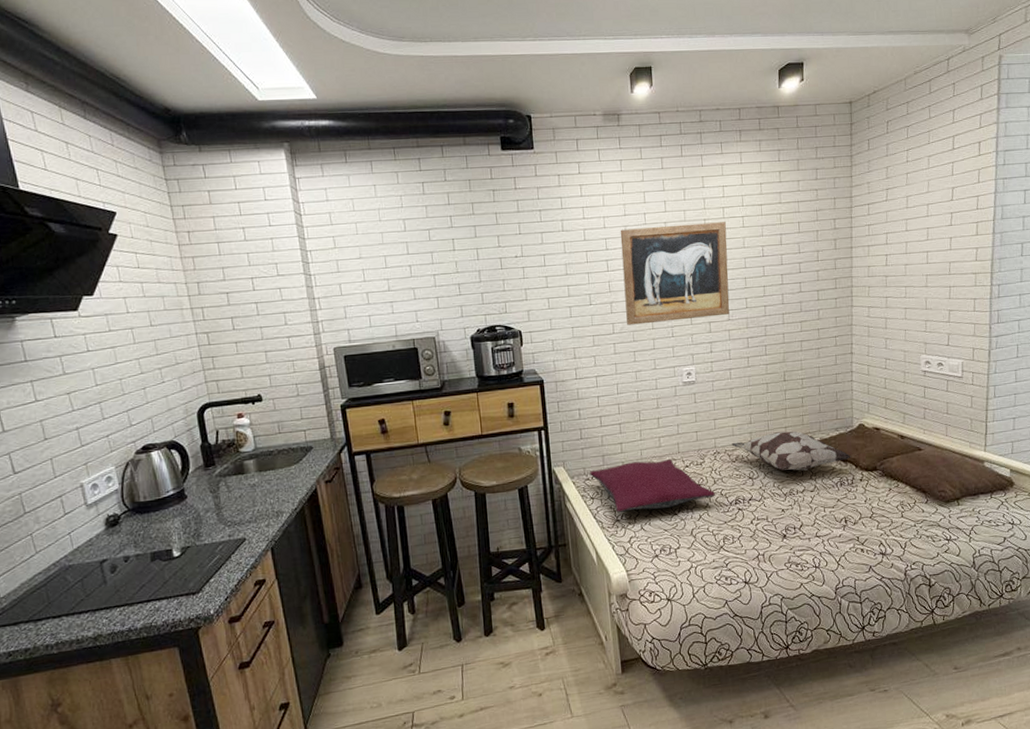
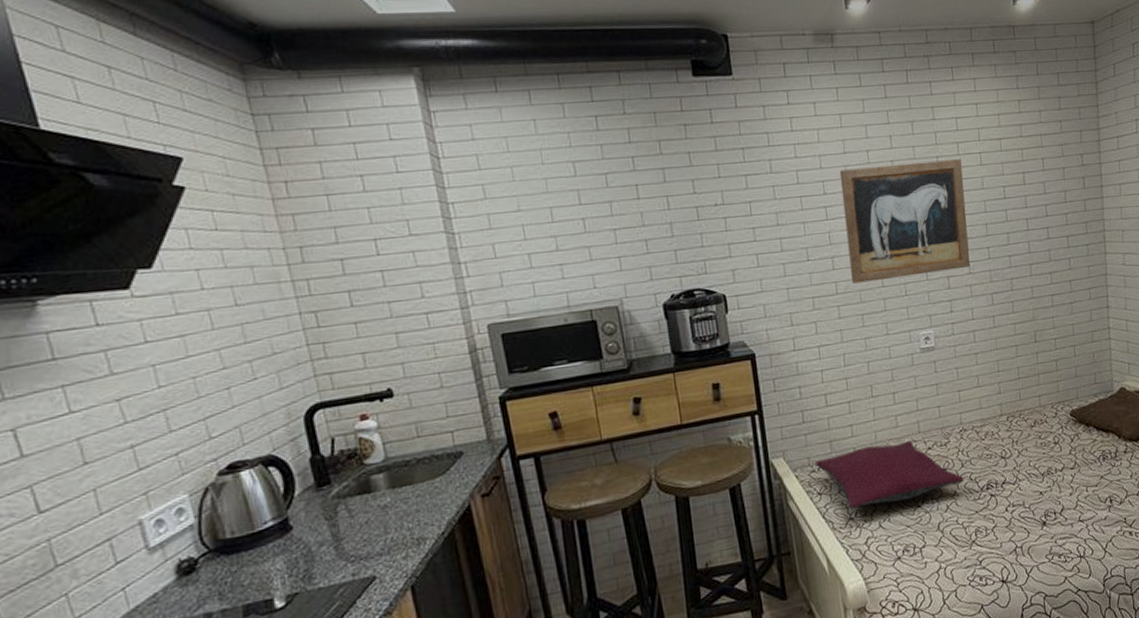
decorative pillow: present [732,431,851,471] -> none [979,399,1113,447]

